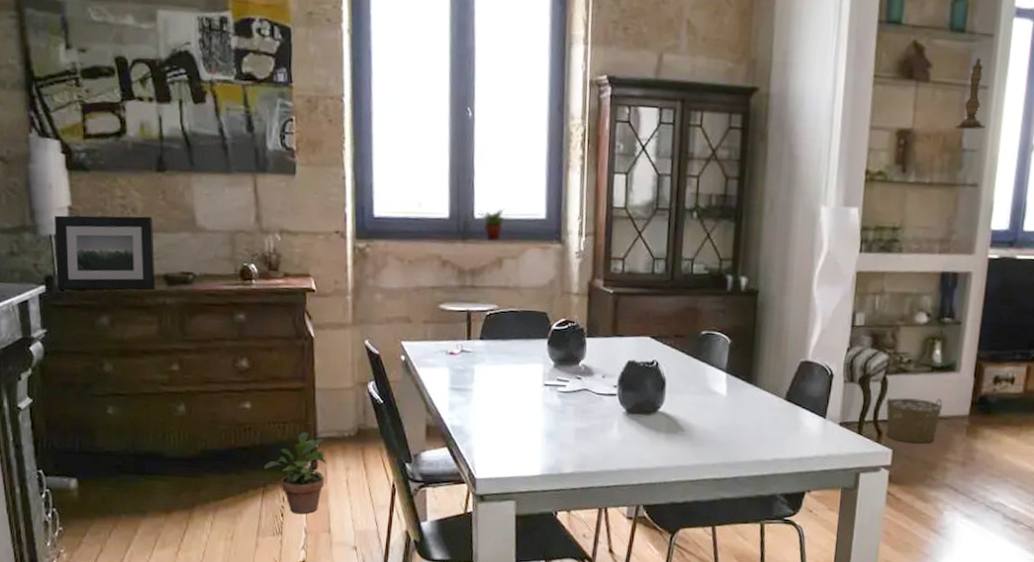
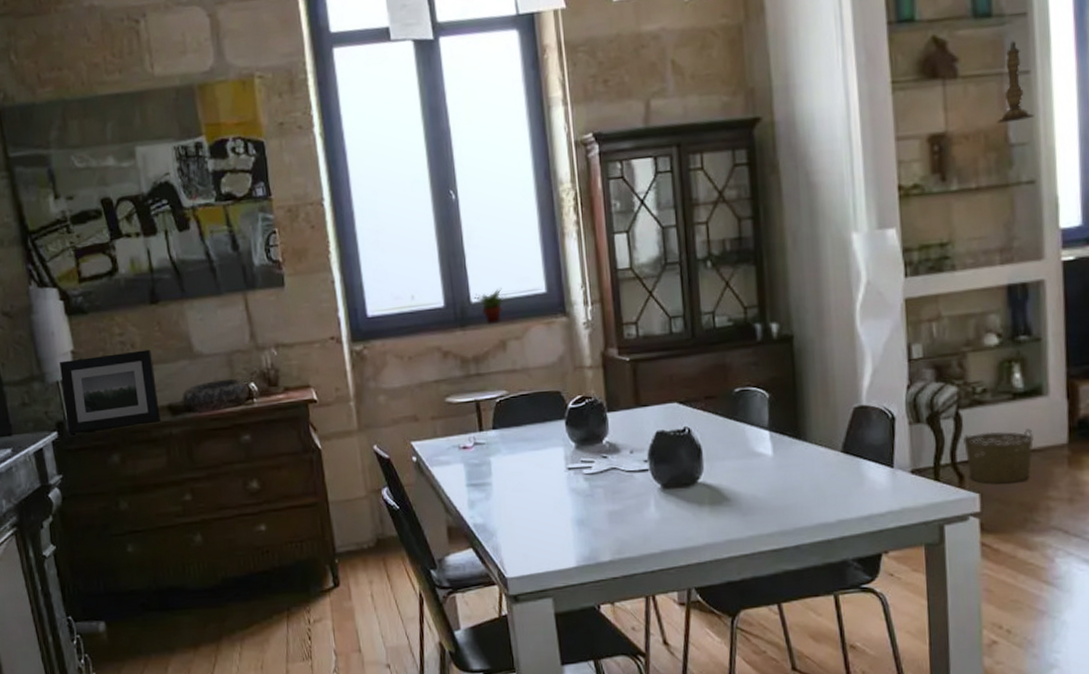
decorative bowl: none [178,257,250,286] -> present [181,379,250,413]
potted plant: present [264,432,327,515] -> none [286,548,349,636]

